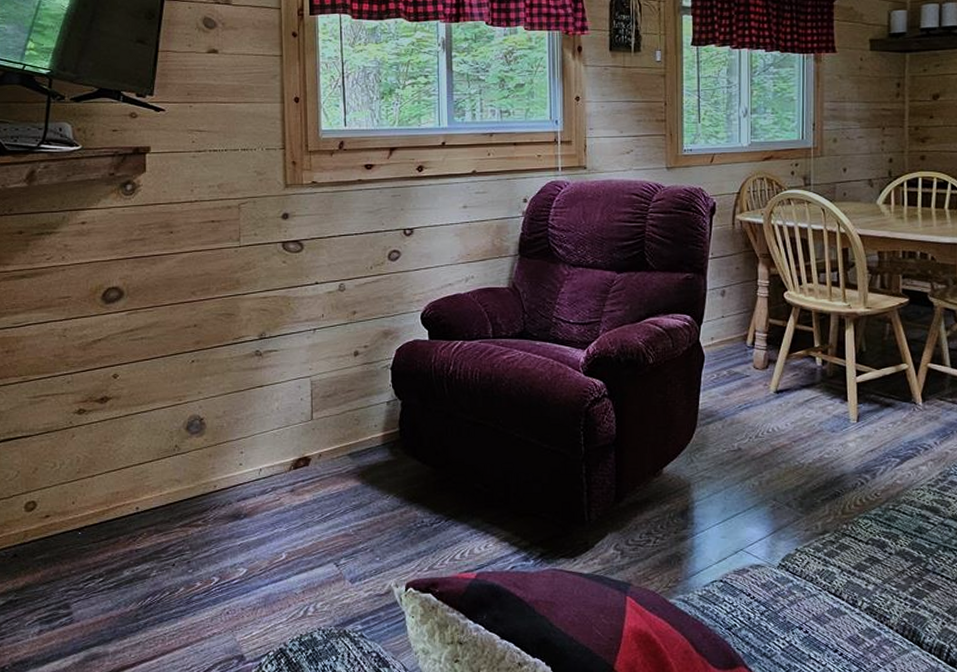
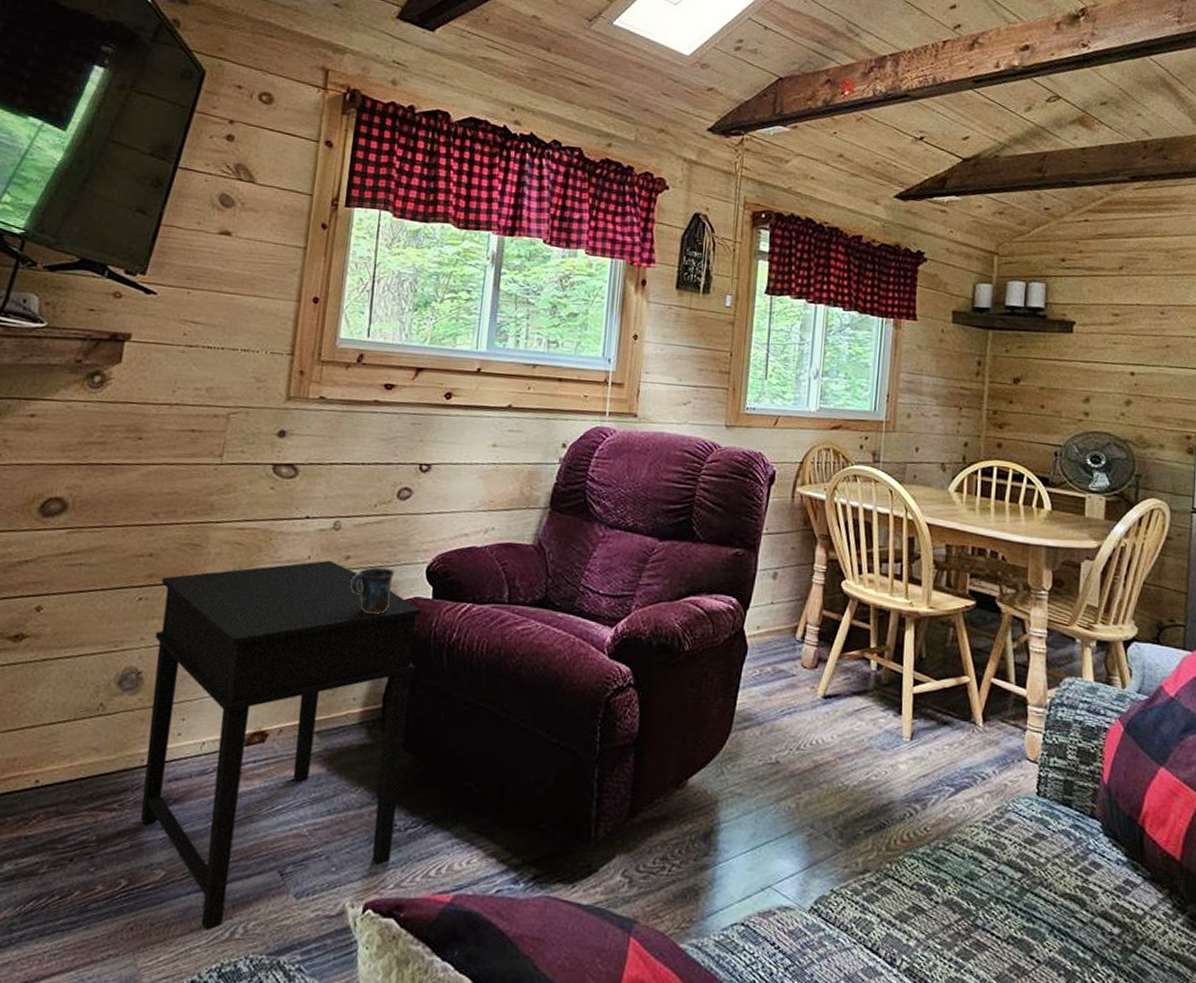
side table: none [207,316,422,611] -> present [140,560,422,930]
mug: none [360,318,395,357] -> present [350,567,395,615]

